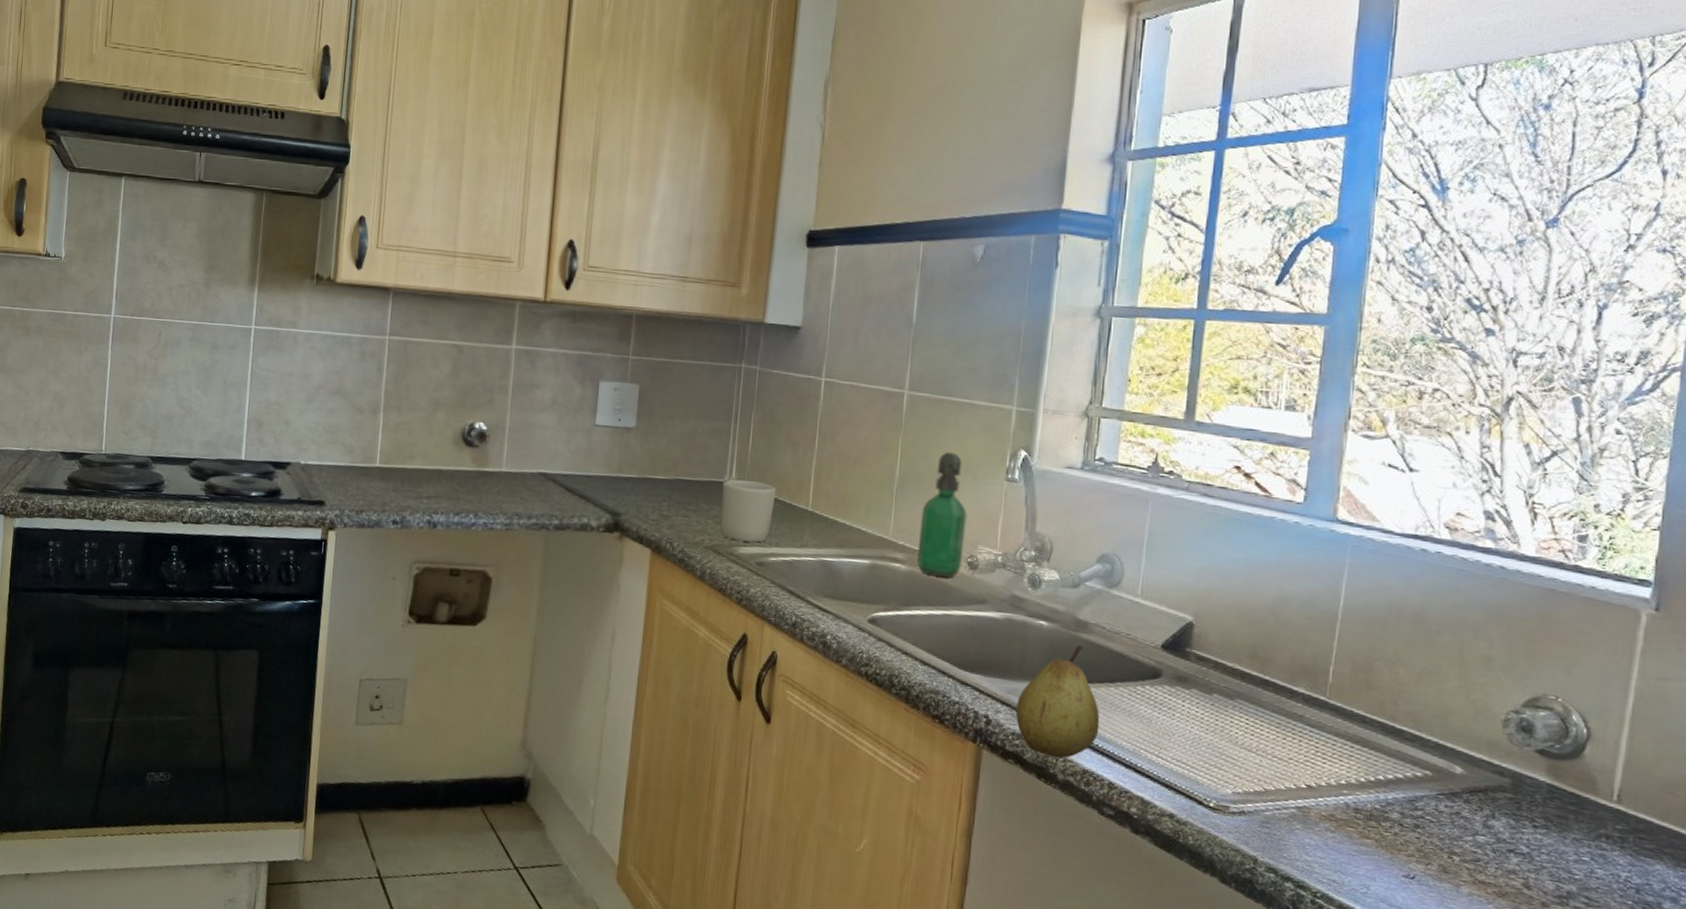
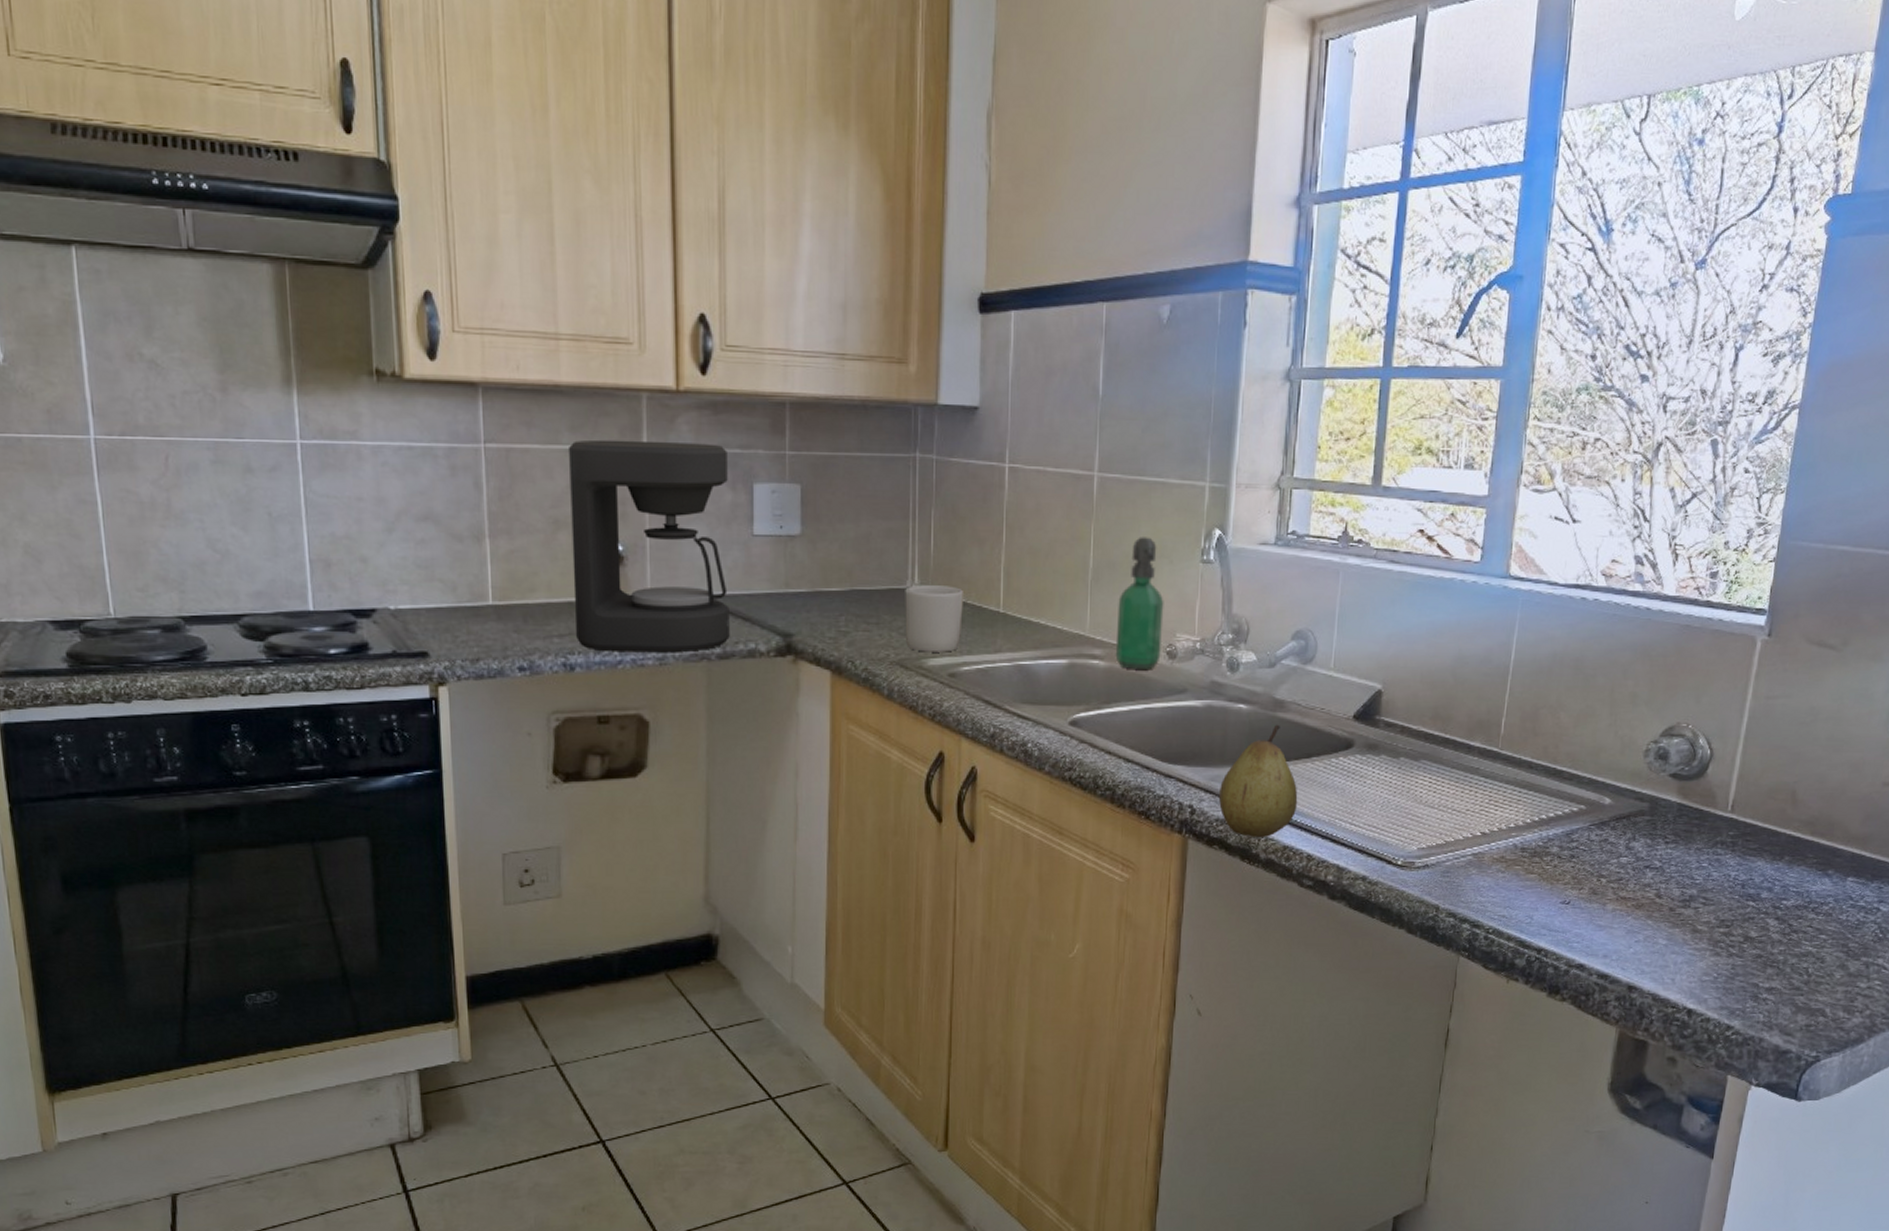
coffee maker: none [441,337,581,521] -> present [569,439,730,652]

